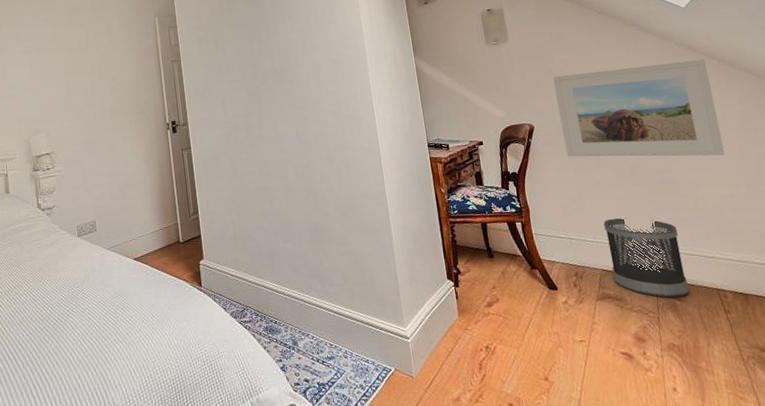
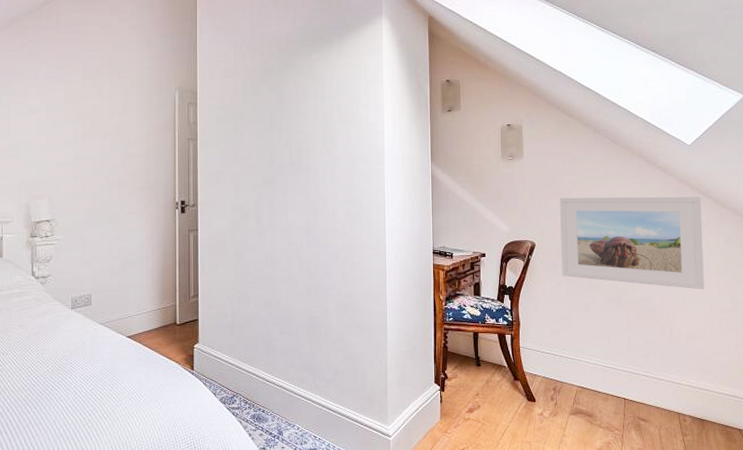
wastebasket: present [603,218,690,298] -> none [586,340,653,417]

